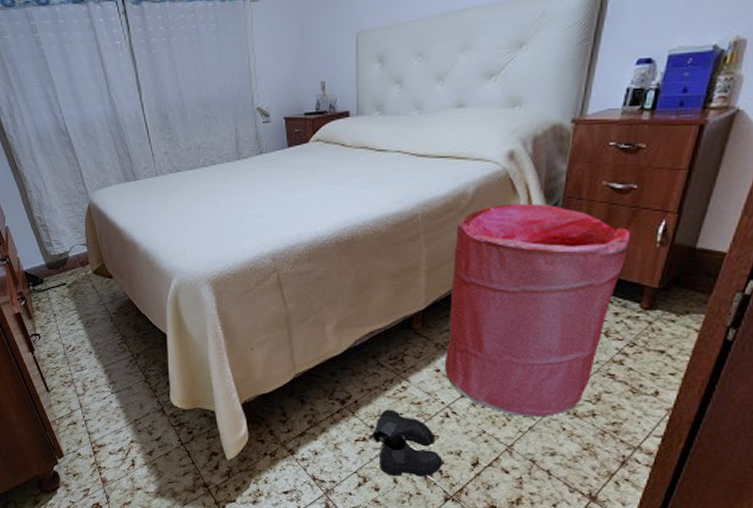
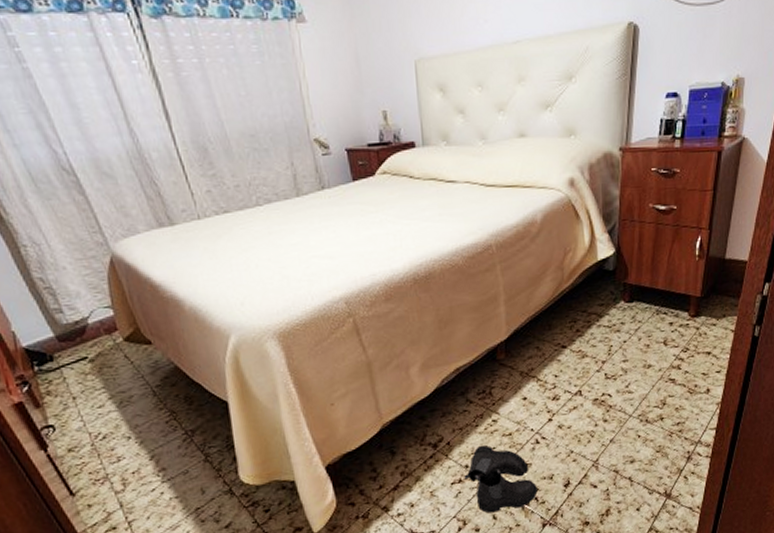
laundry hamper: present [445,203,631,417] -> none [529,227,676,431]

